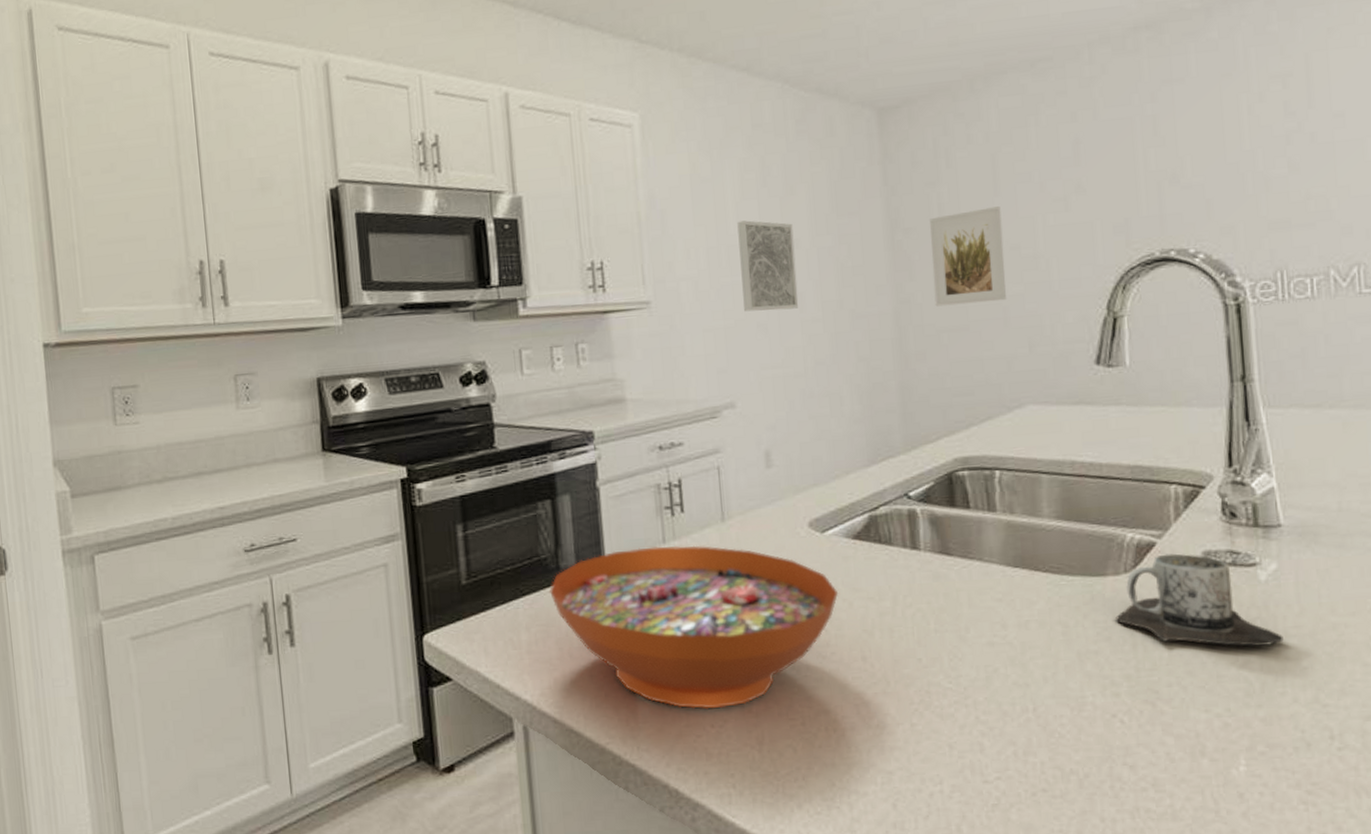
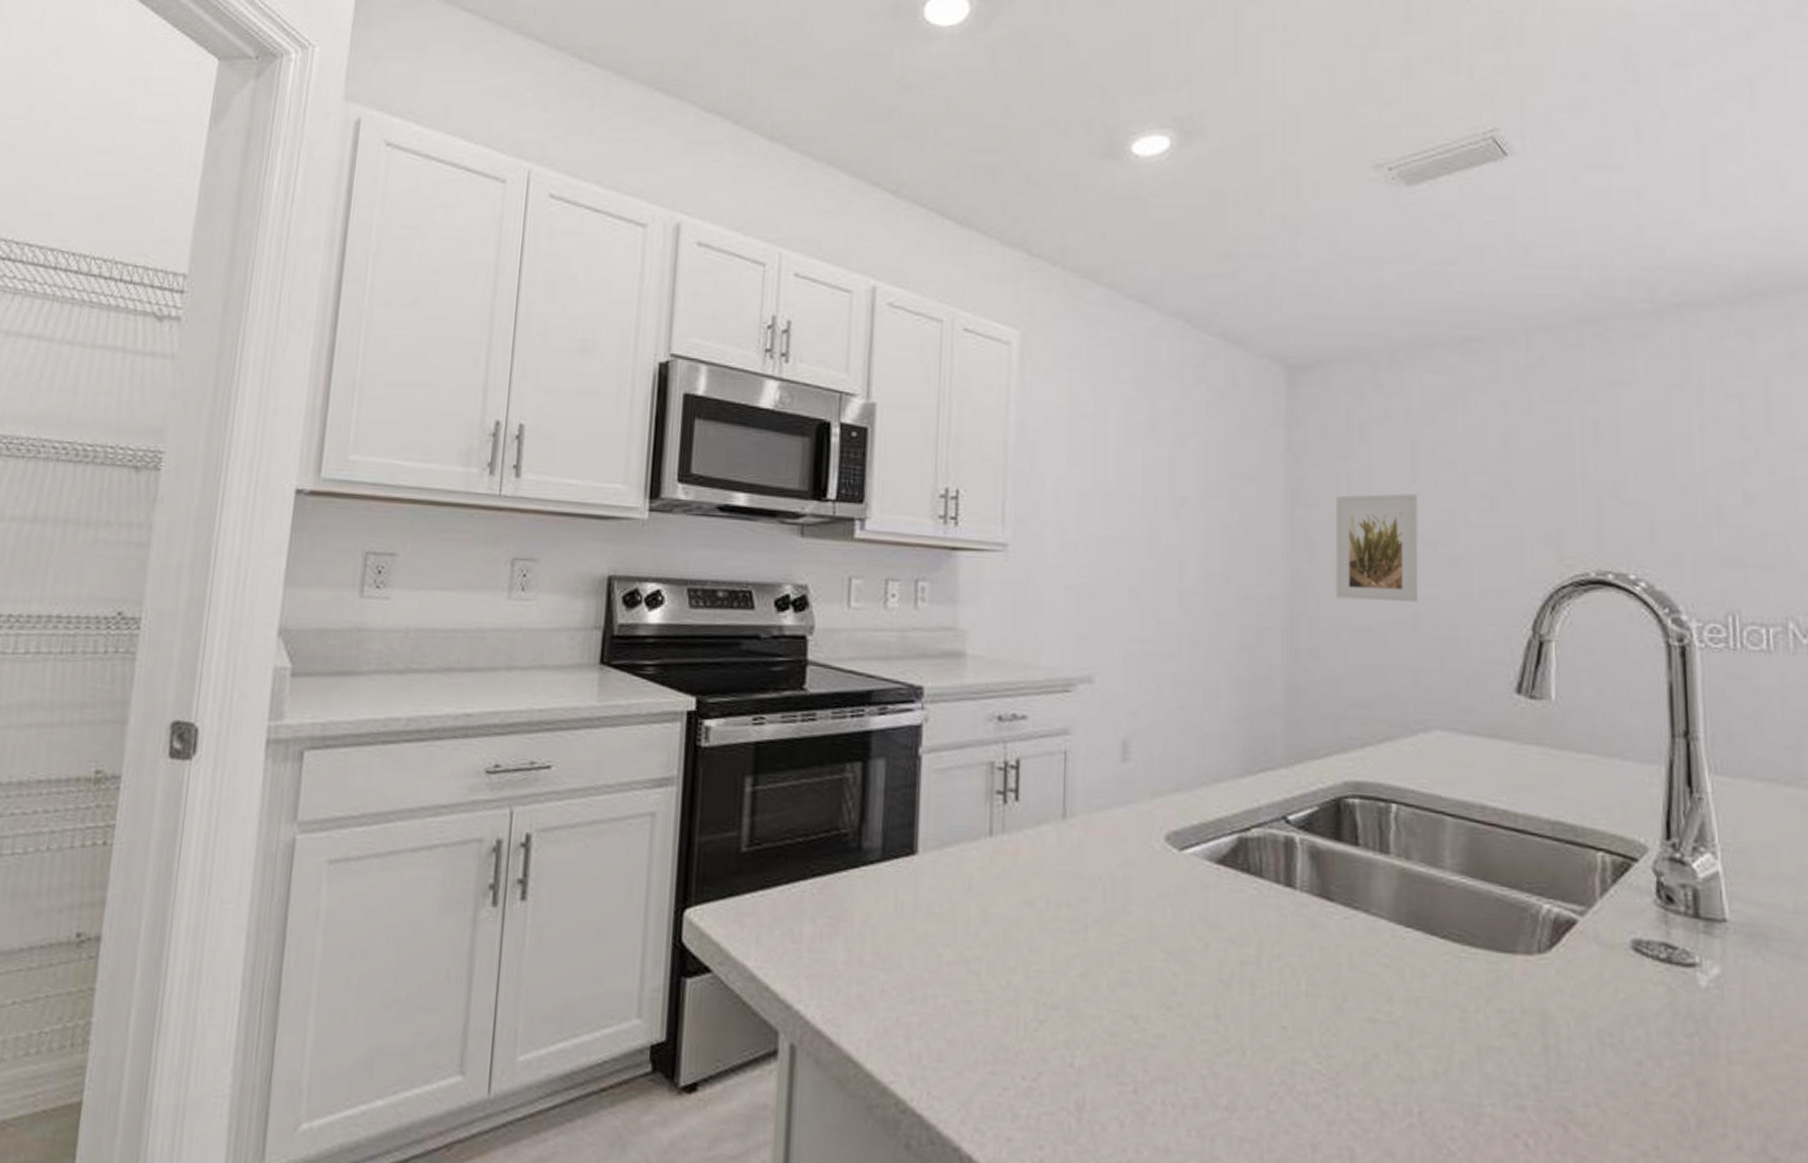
decorative bowl: present [550,545,838,709] -> none [846,836,1192,1056]
wall art: present [737,220,799,312] -> none [1115,467,1180,577]
mug: present [1114,553,1284,647] -> none [1523,936,1726,1072]

